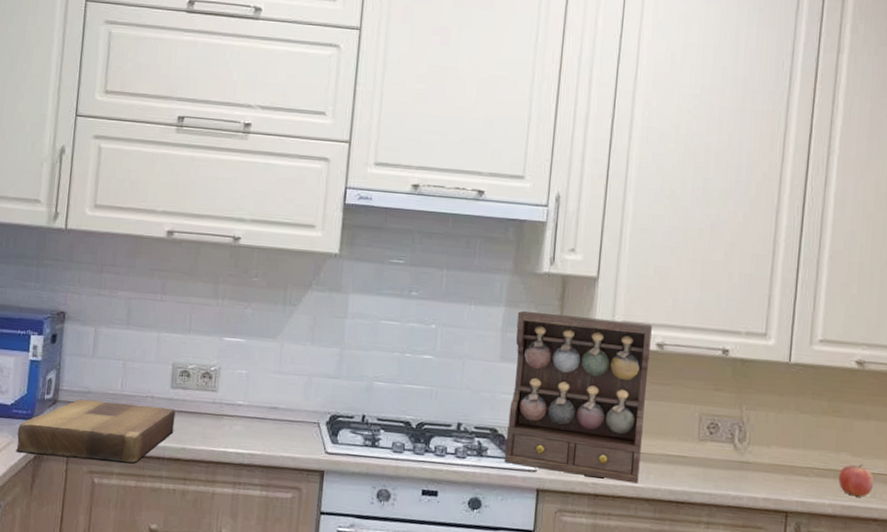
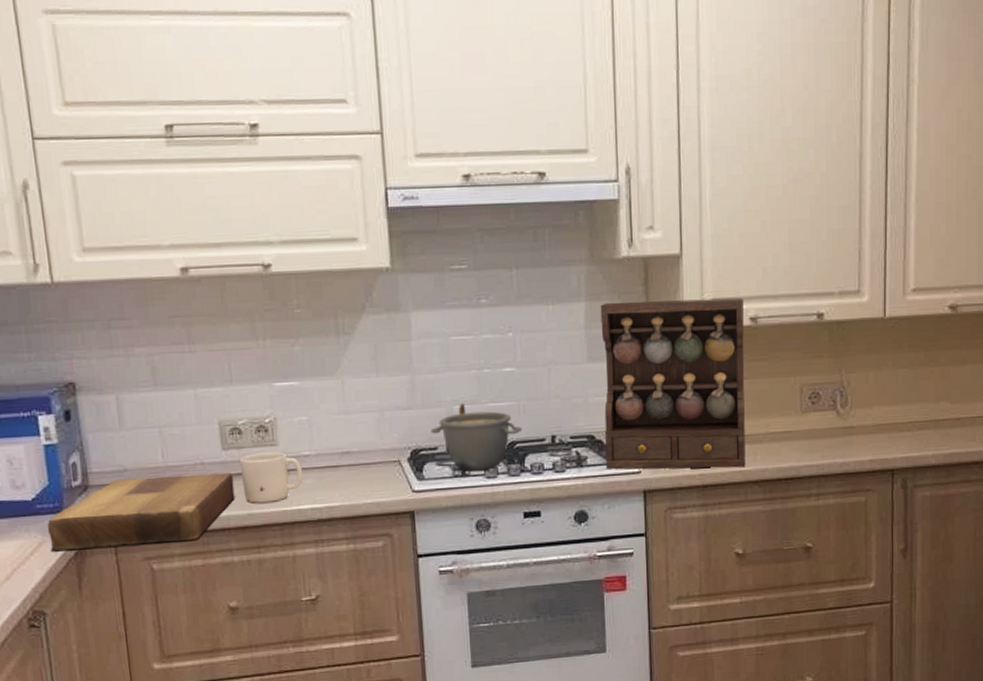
mug: none [181,395,235,442] -> present [239,452,304,505]
cooking pot: none [350,380,432,446] -> present [430,403,523,472]
fruit: present [838,463,875,497] -> none [940,409,973,443]

